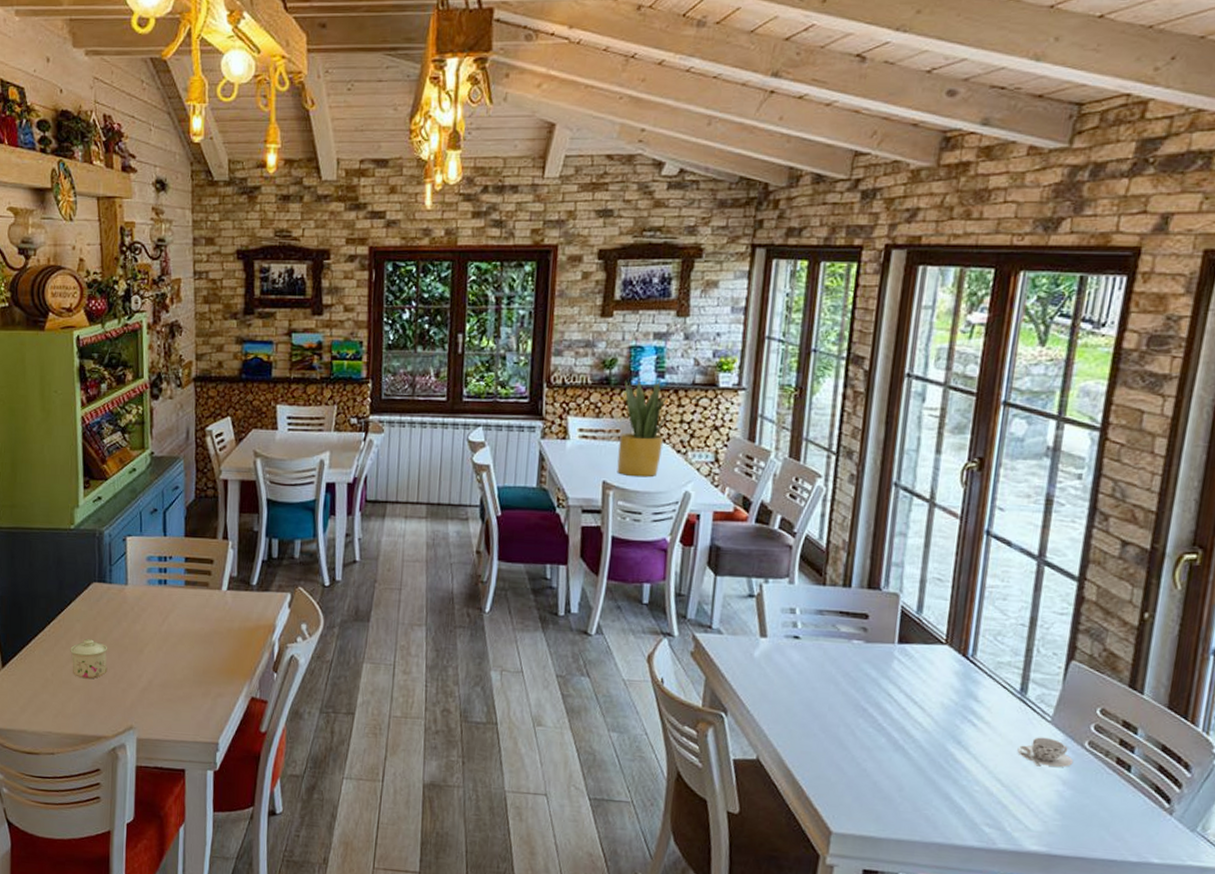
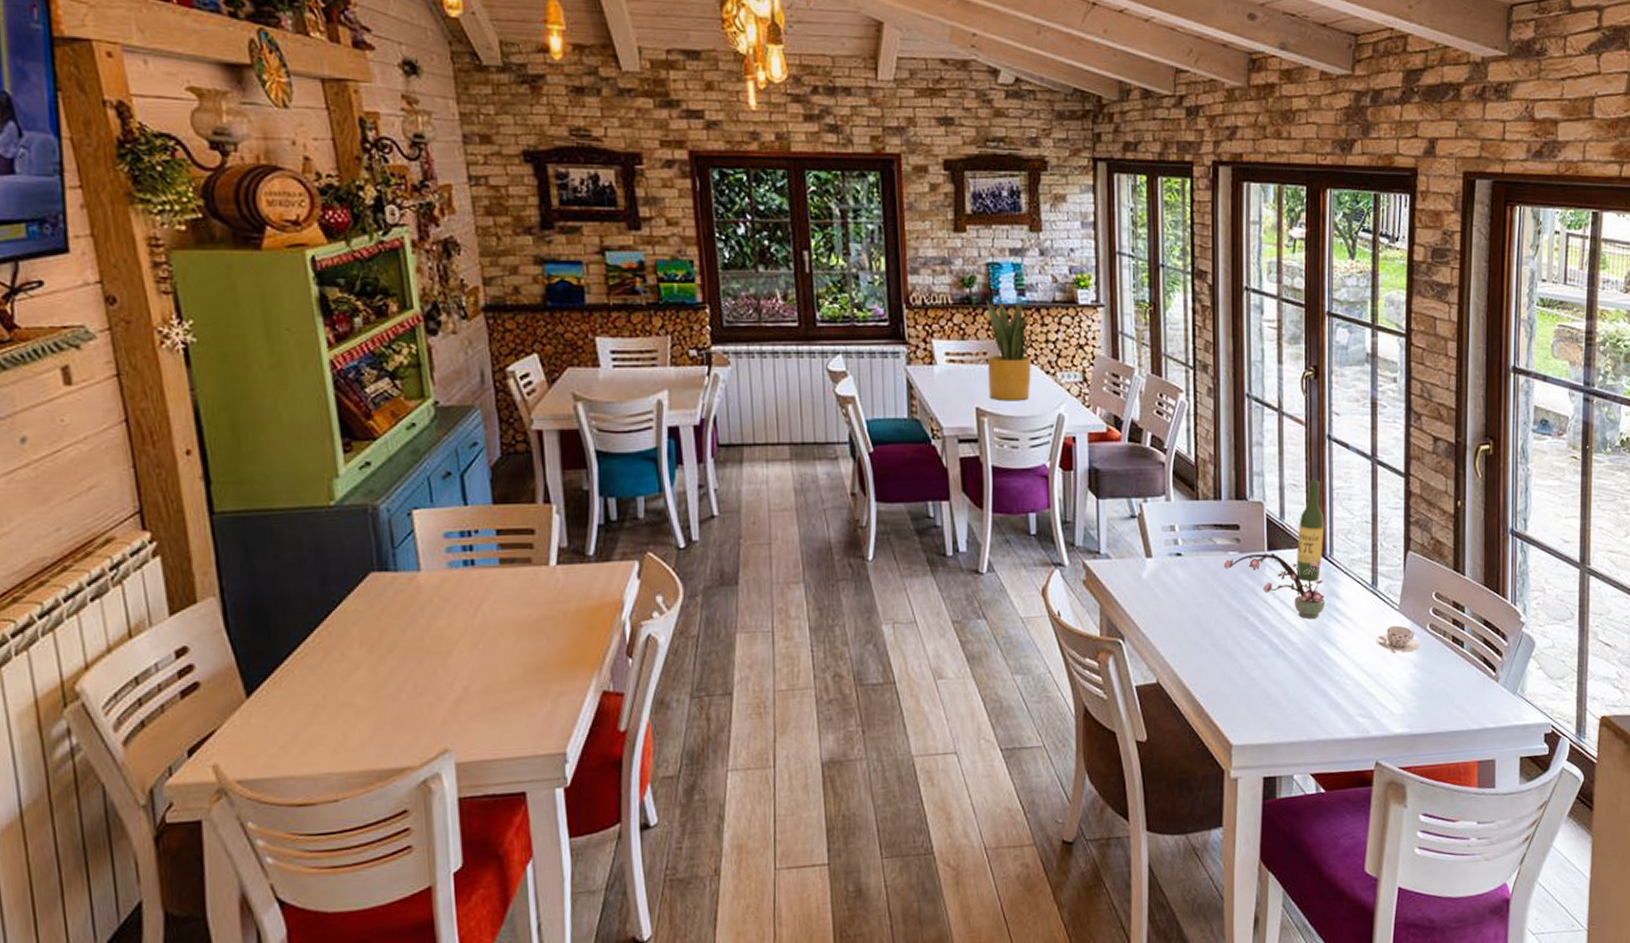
sugar bowl: present [70,639,108,679] -> none [347,645,404,698]
flower arrangement: none [845,645,961,718] -> present [1223,552,1326,619]
wine bottle: none [929,576,971,680] -> present [1296,480,1324,581]

